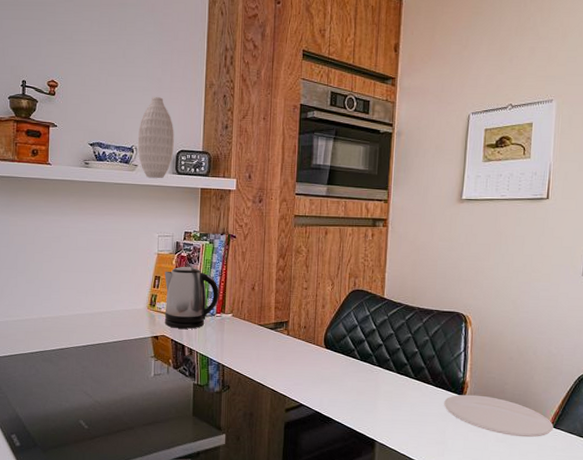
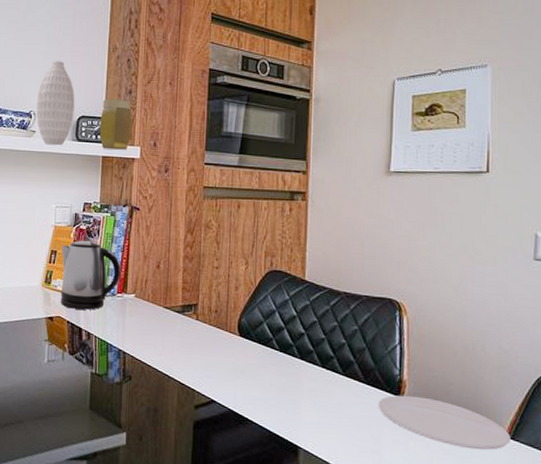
jar: none [198,134,229,183] -> present [99,99,132,151]

